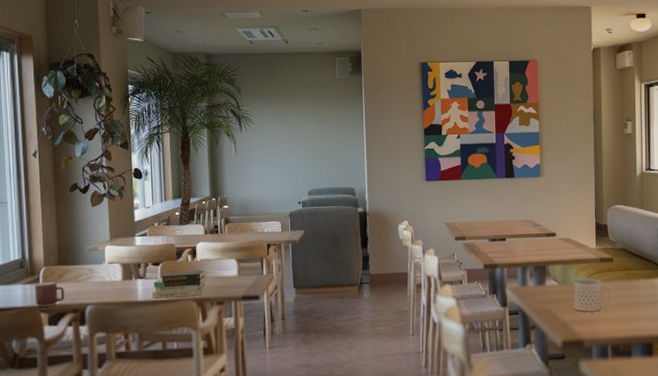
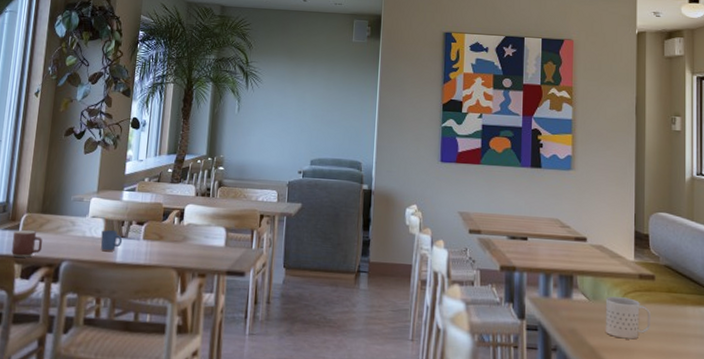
mug: none [120,273,141,293] -> present [100,230,123,252]
books: present [152,270,208,299] -> none [132,233,193,264]

